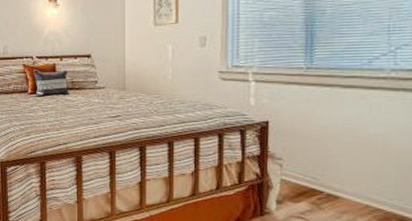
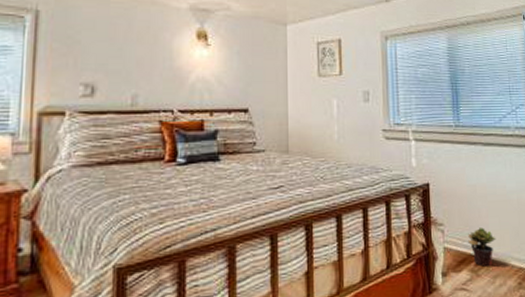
potted plant: none [312,166,348,202] -> present [468,227,496,267]

